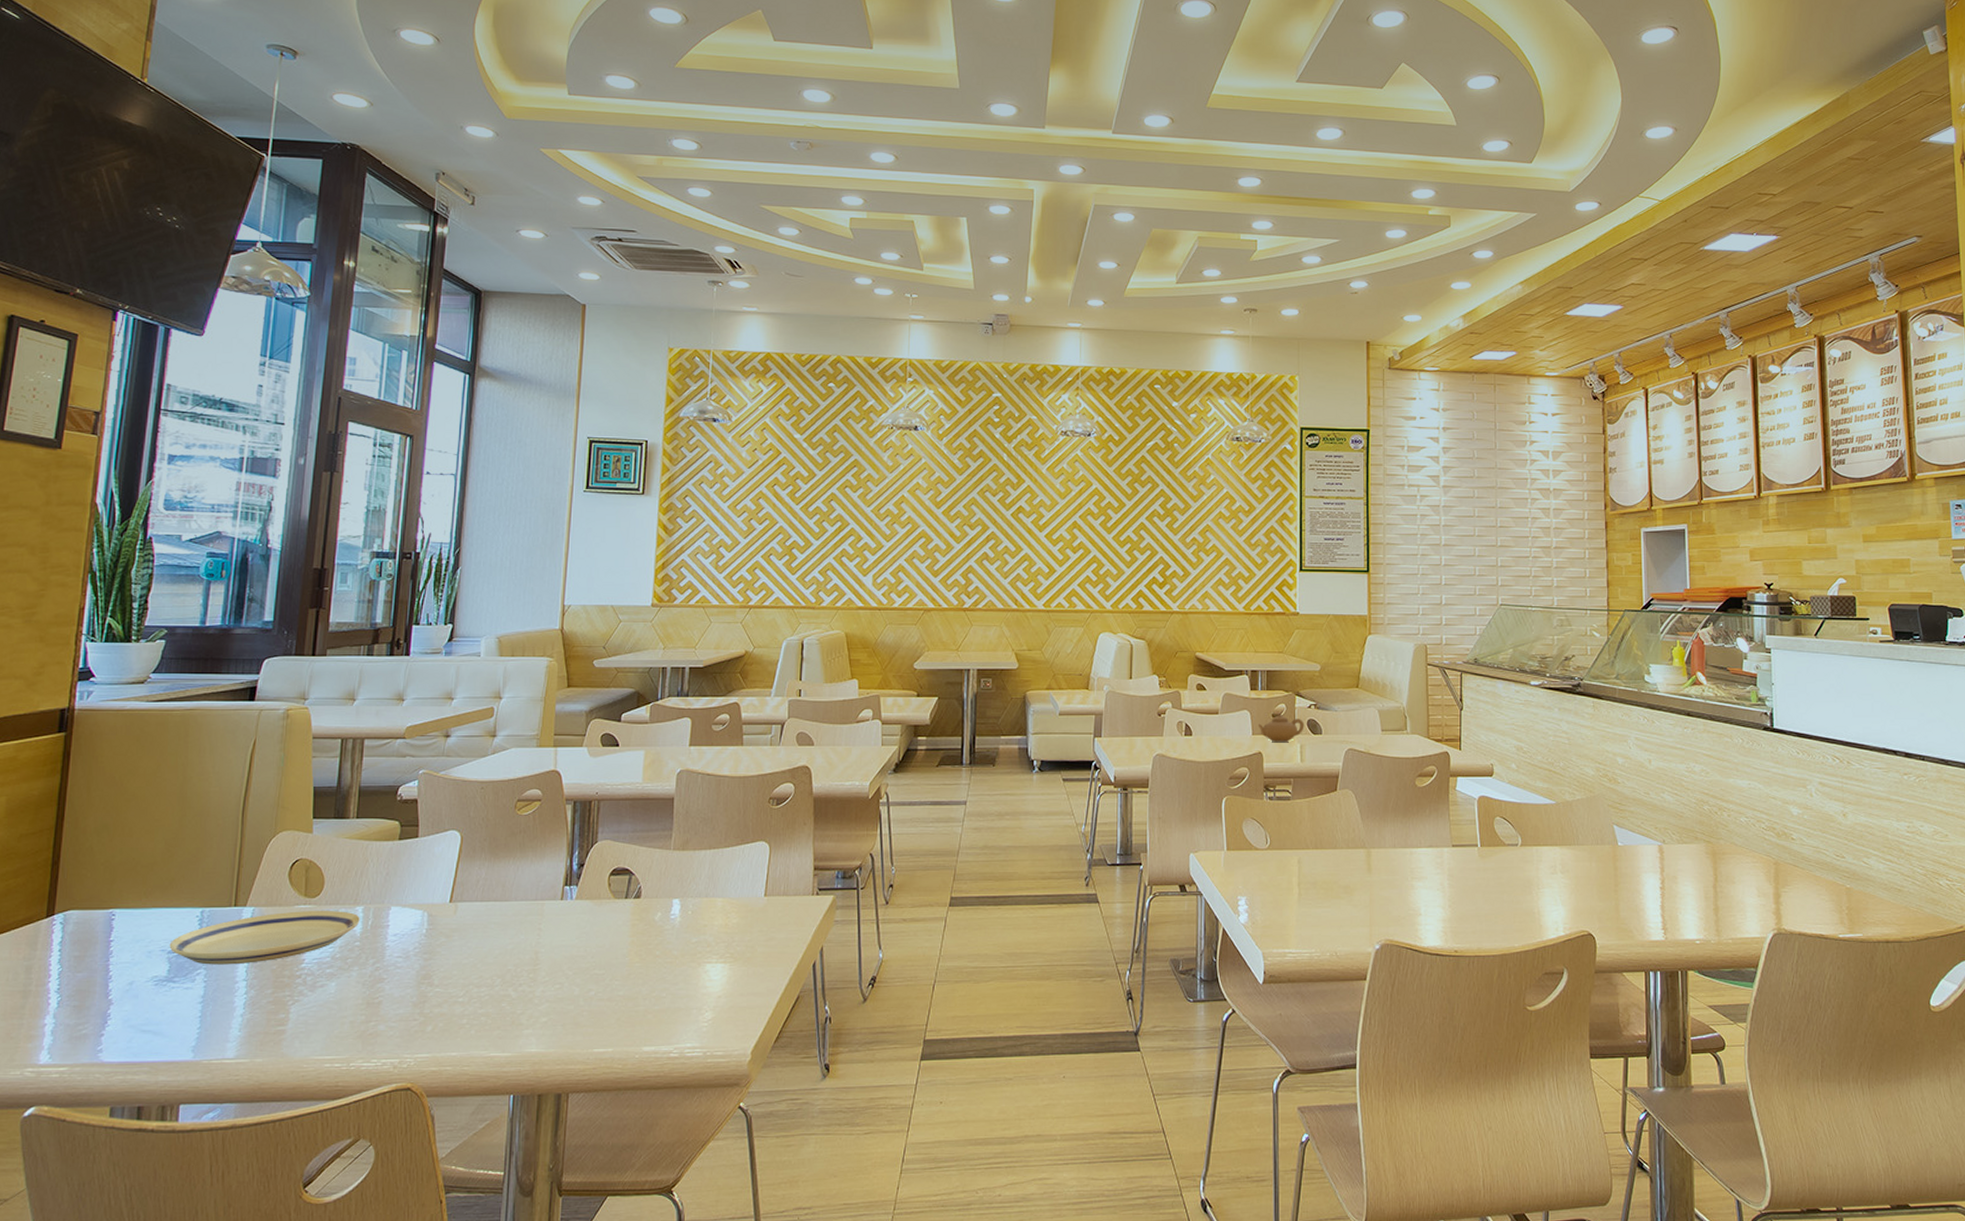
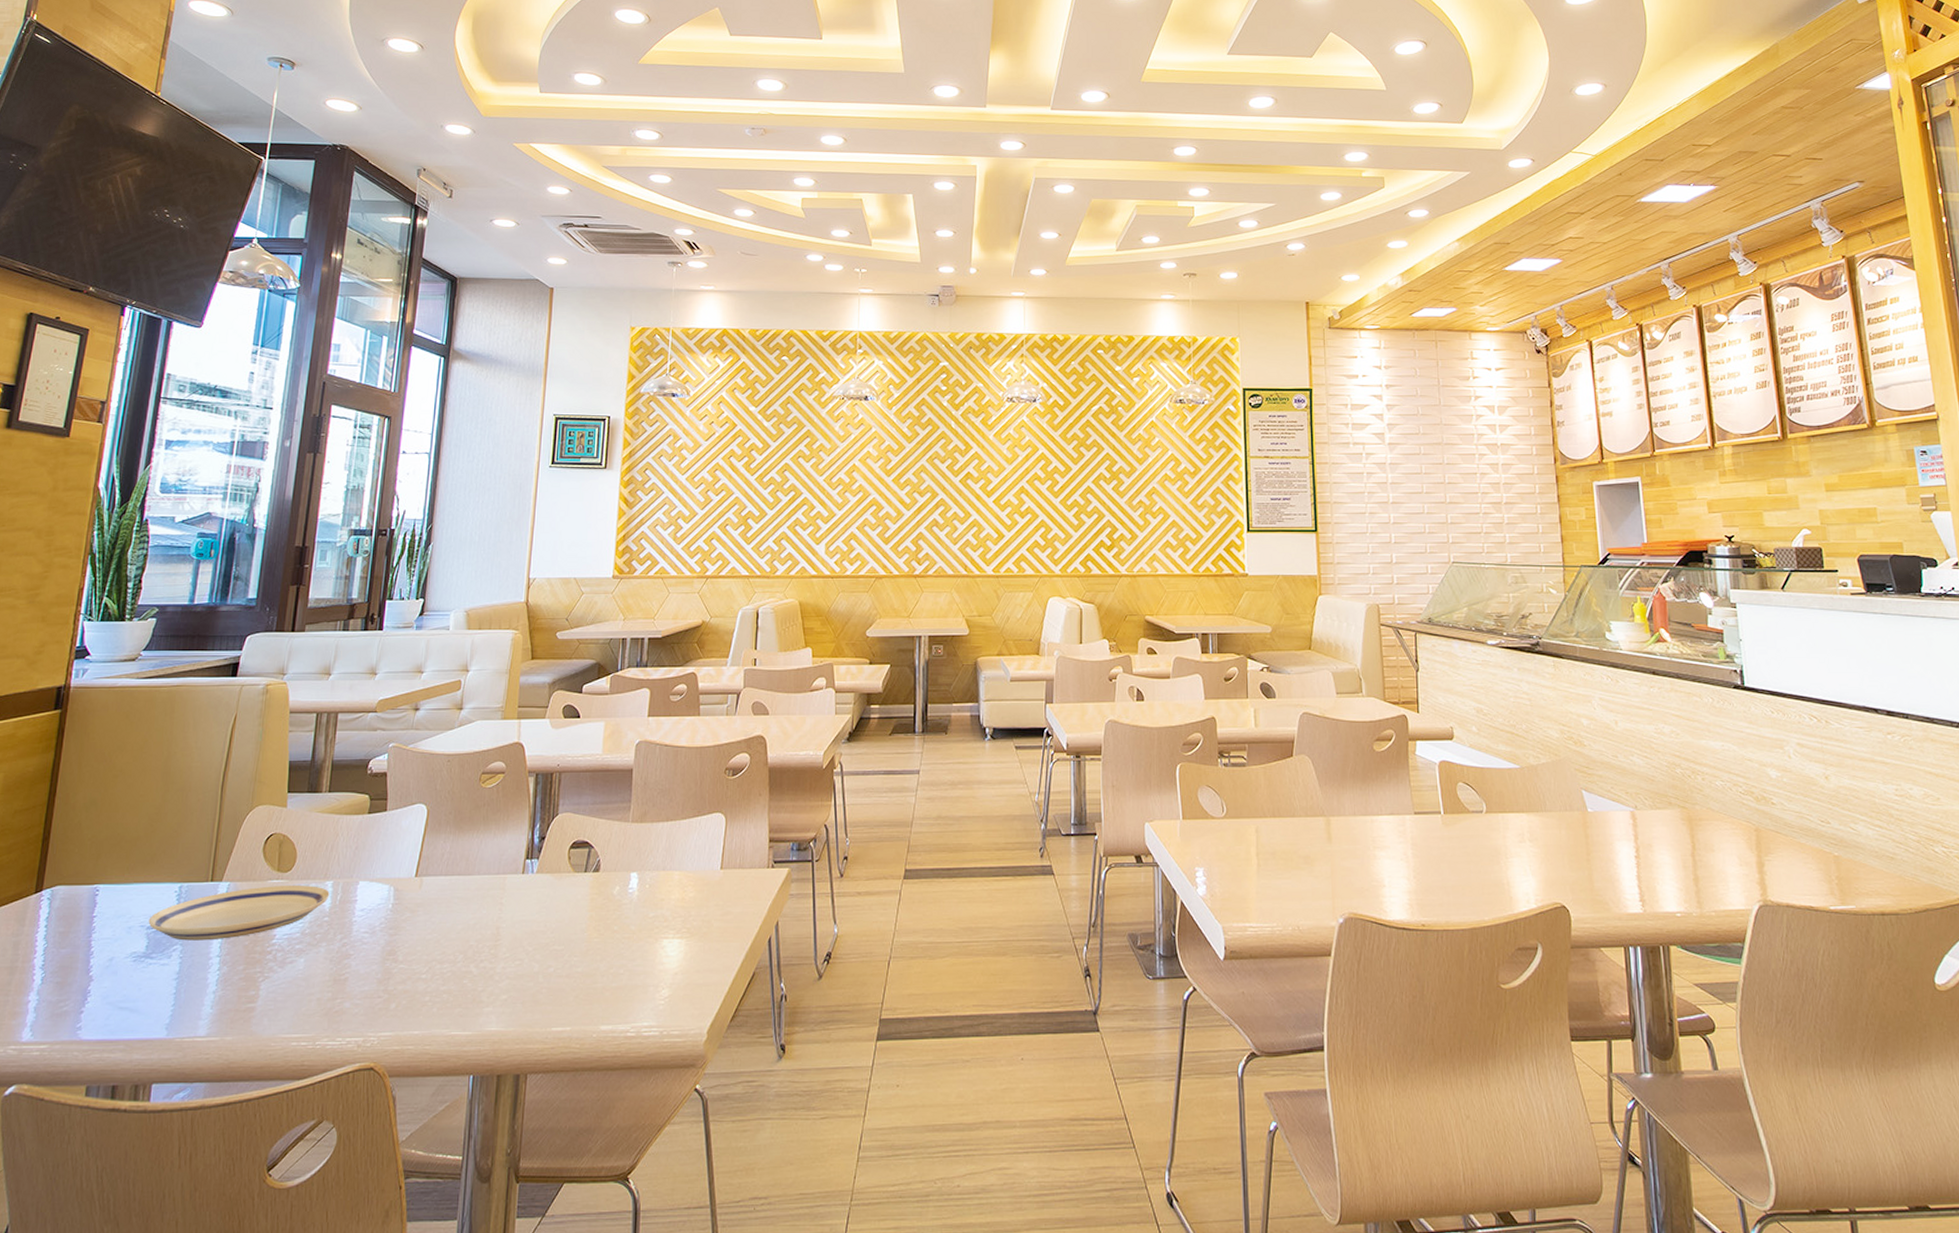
teapot: present [1257,714,1305,742] -> none [1210,677,1258,706]

